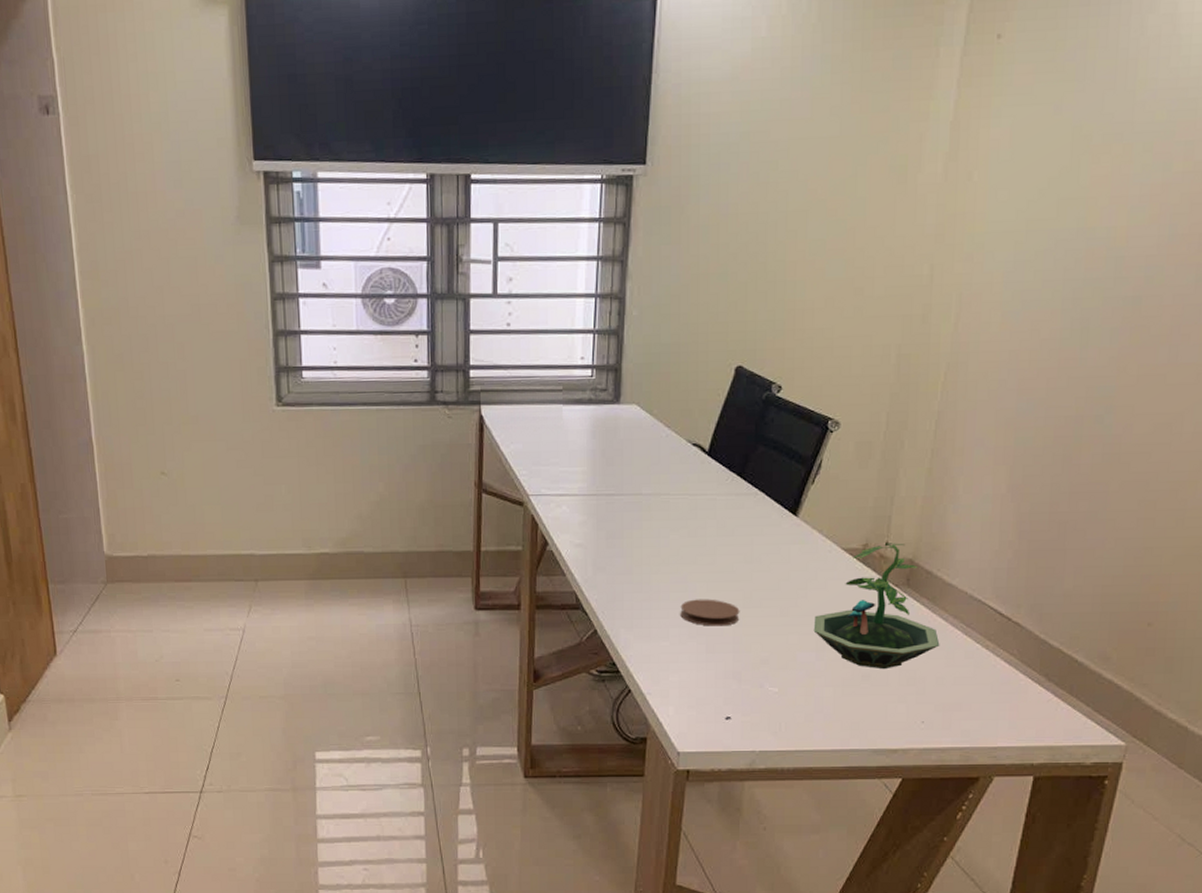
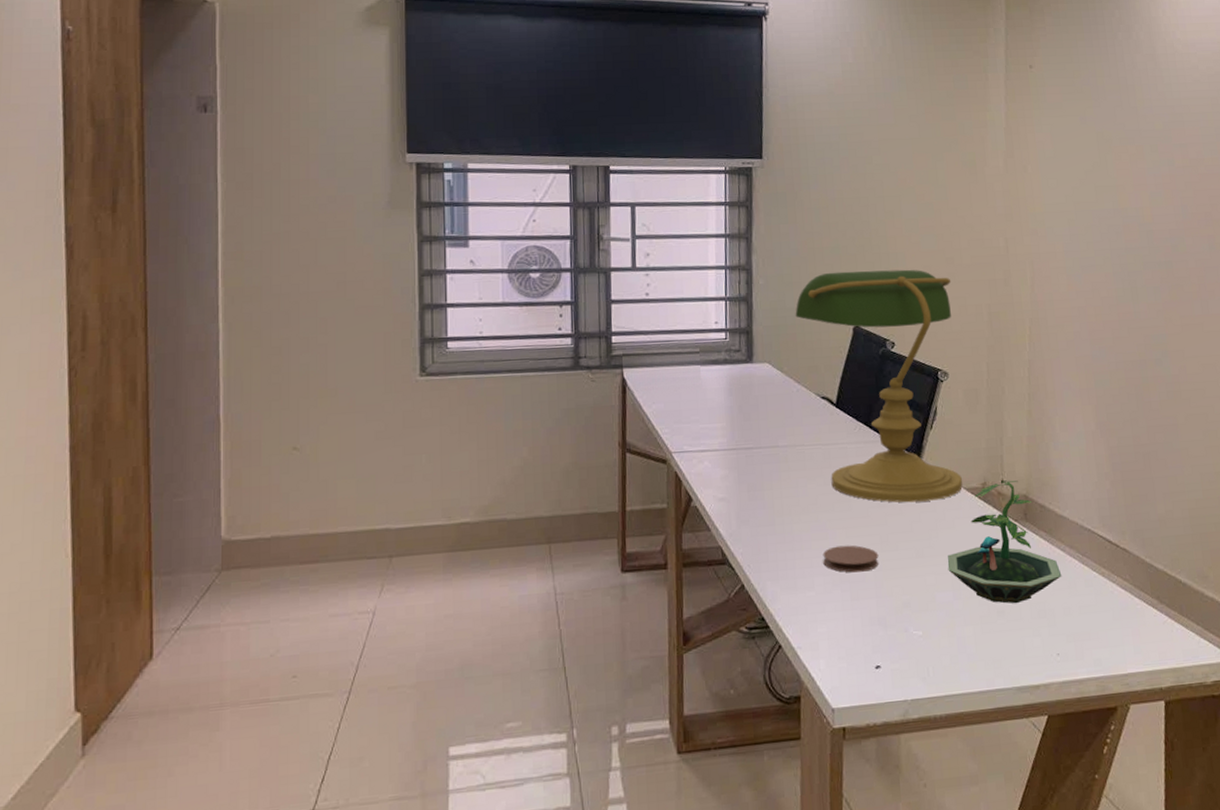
desk lamp: none [670,301,857,560] -> present [795,269,963,503]

